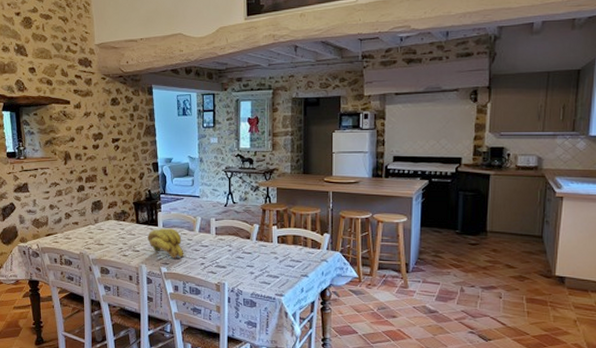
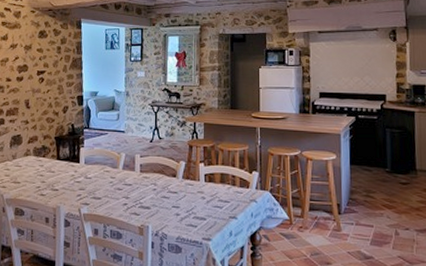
banana bunch: present [148,228,184,259] -> none [68,165,106,199]

